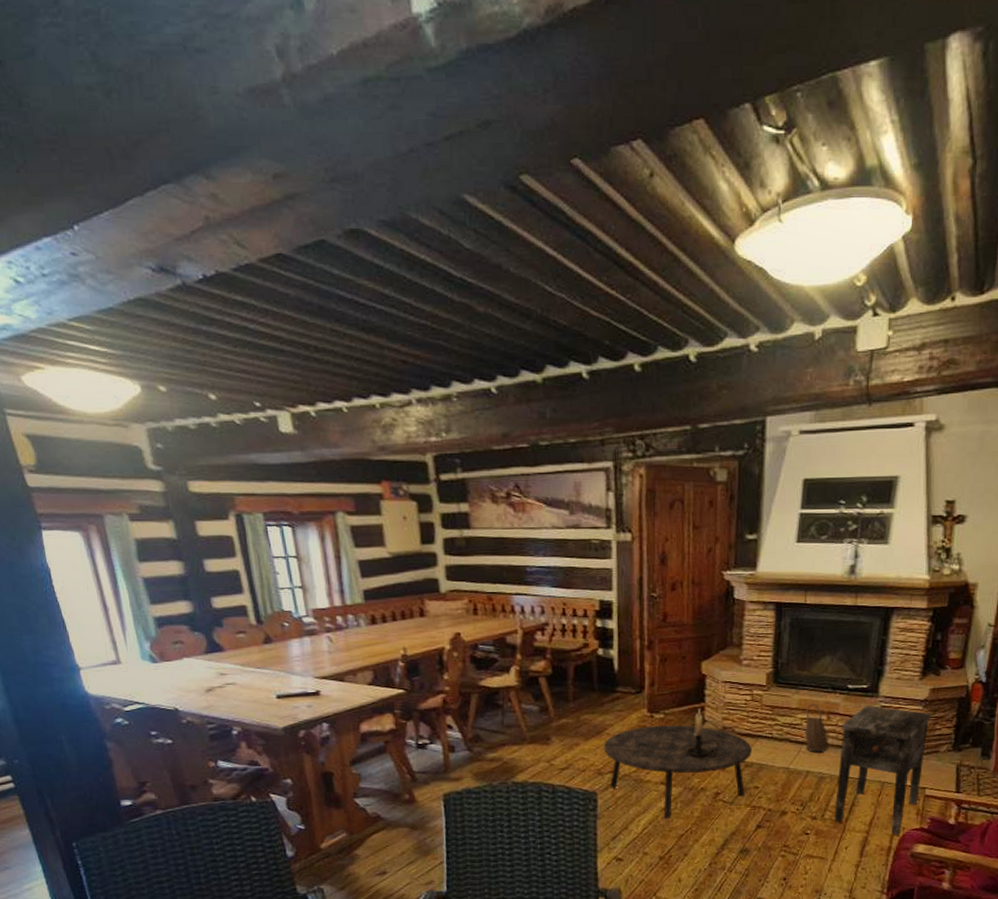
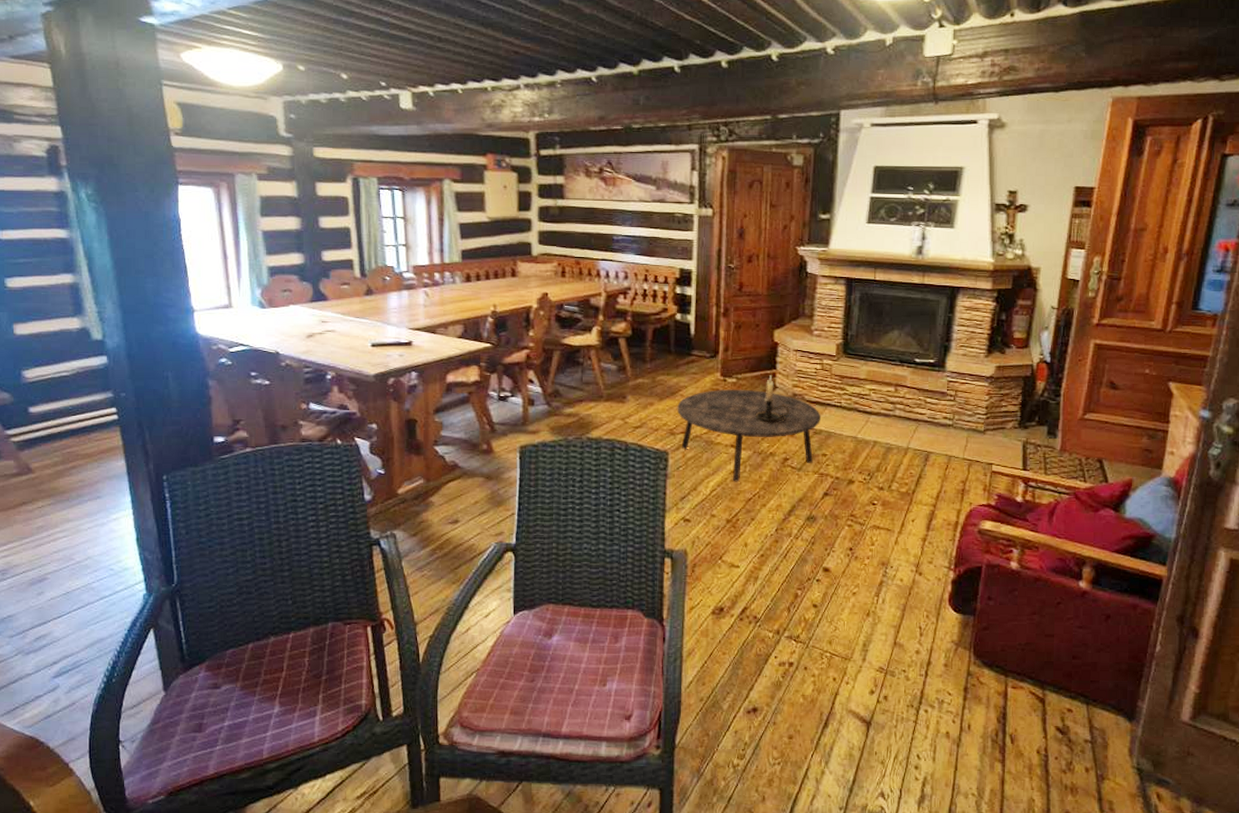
basket: present [804,703,830,753] -> none [872,374,897,424]
side table: present [834,705,931,836] -> none [901,379,997,511]

